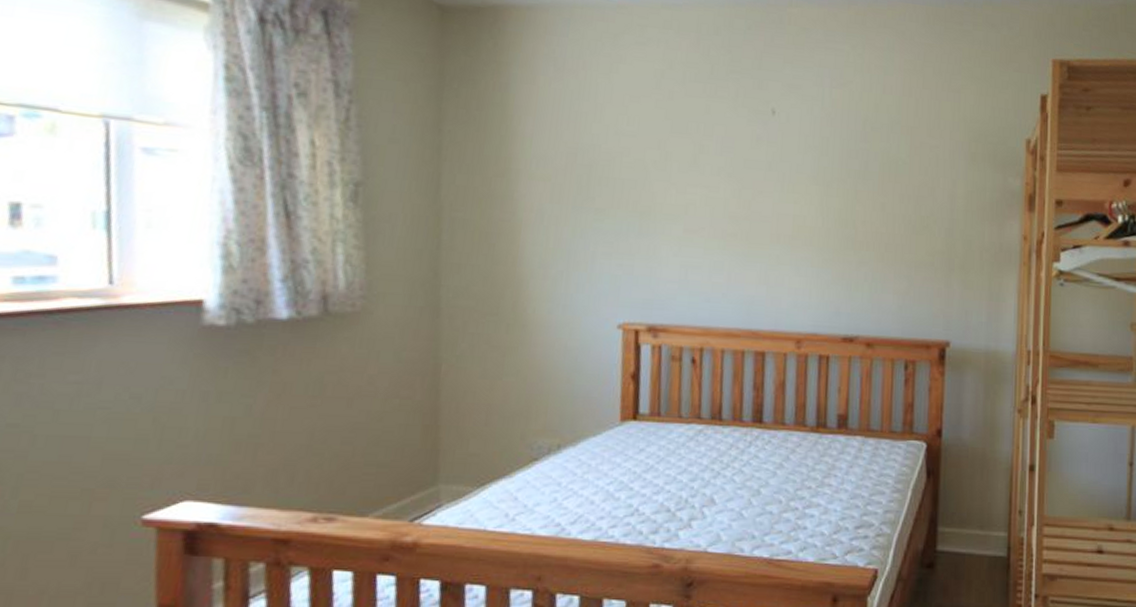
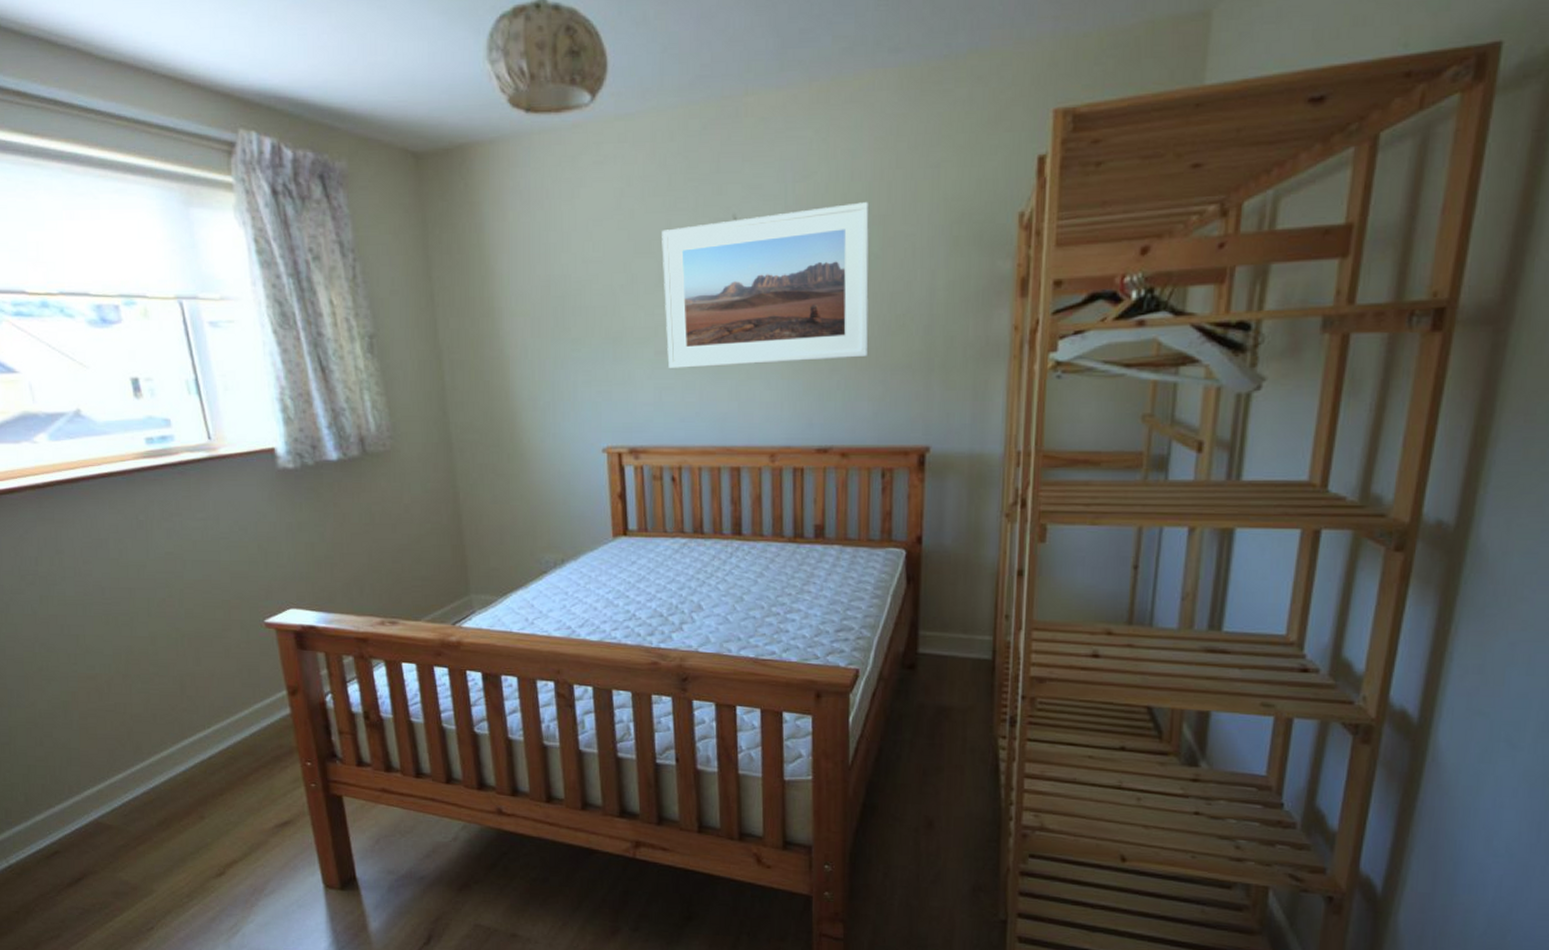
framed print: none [696,113,899,253] -> present [662,202,870,369]

